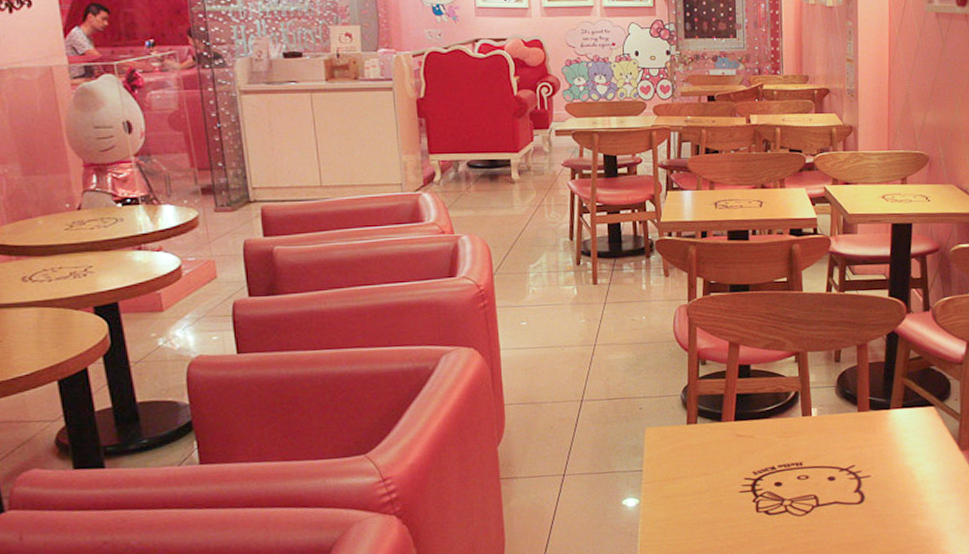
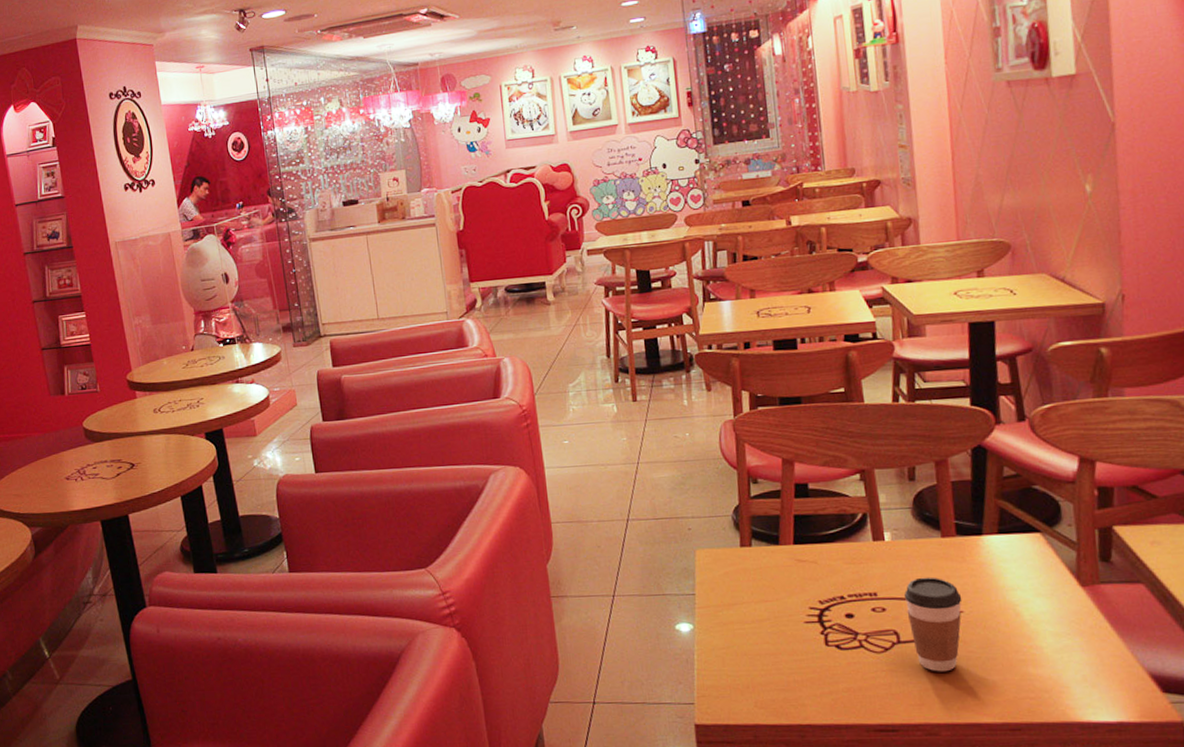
coffee cup: none [824,447,871,530] -> present [903,577,962,672]

